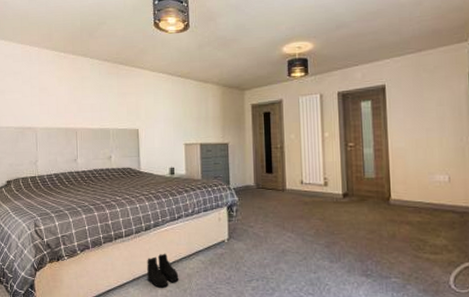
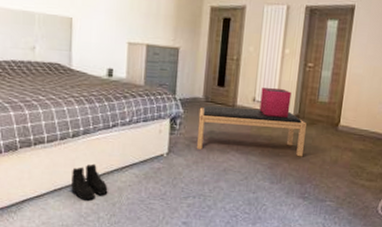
bench: none [252,190,358,234] -> present [197,105,306,157]
storage bin: none [307,170,338,197] -> present [259,88,292,118]

